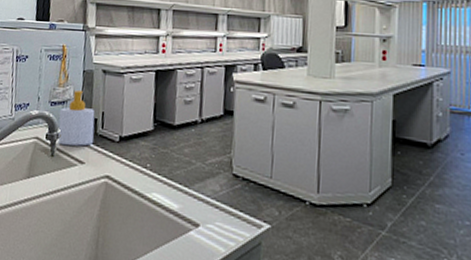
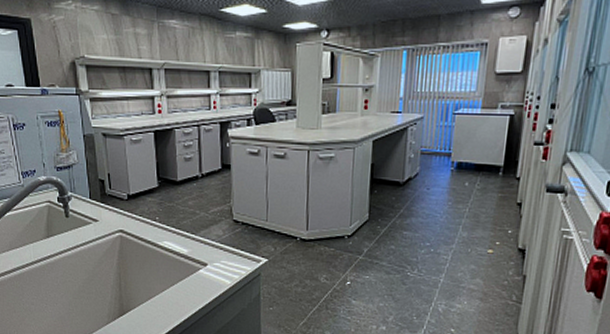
soap bottle: present [58,89,95,146] -> none [66,154,104,207]

